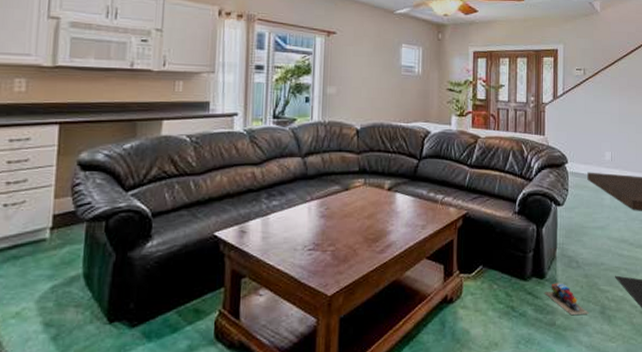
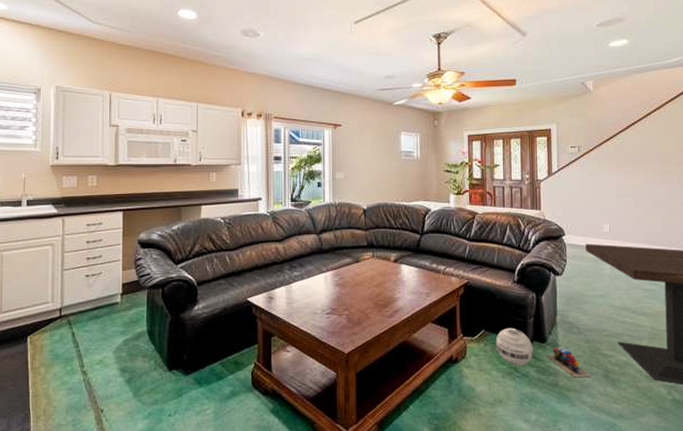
ball: none [493,263,531,304] -> present [495,327,533,365]

